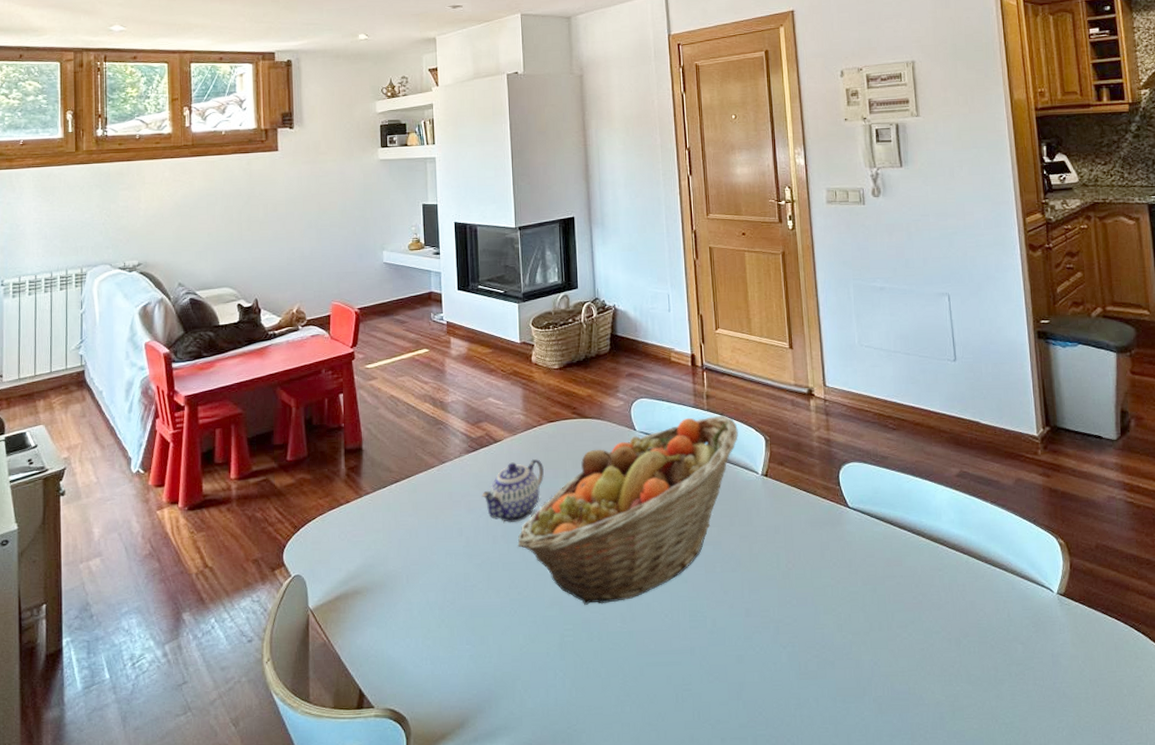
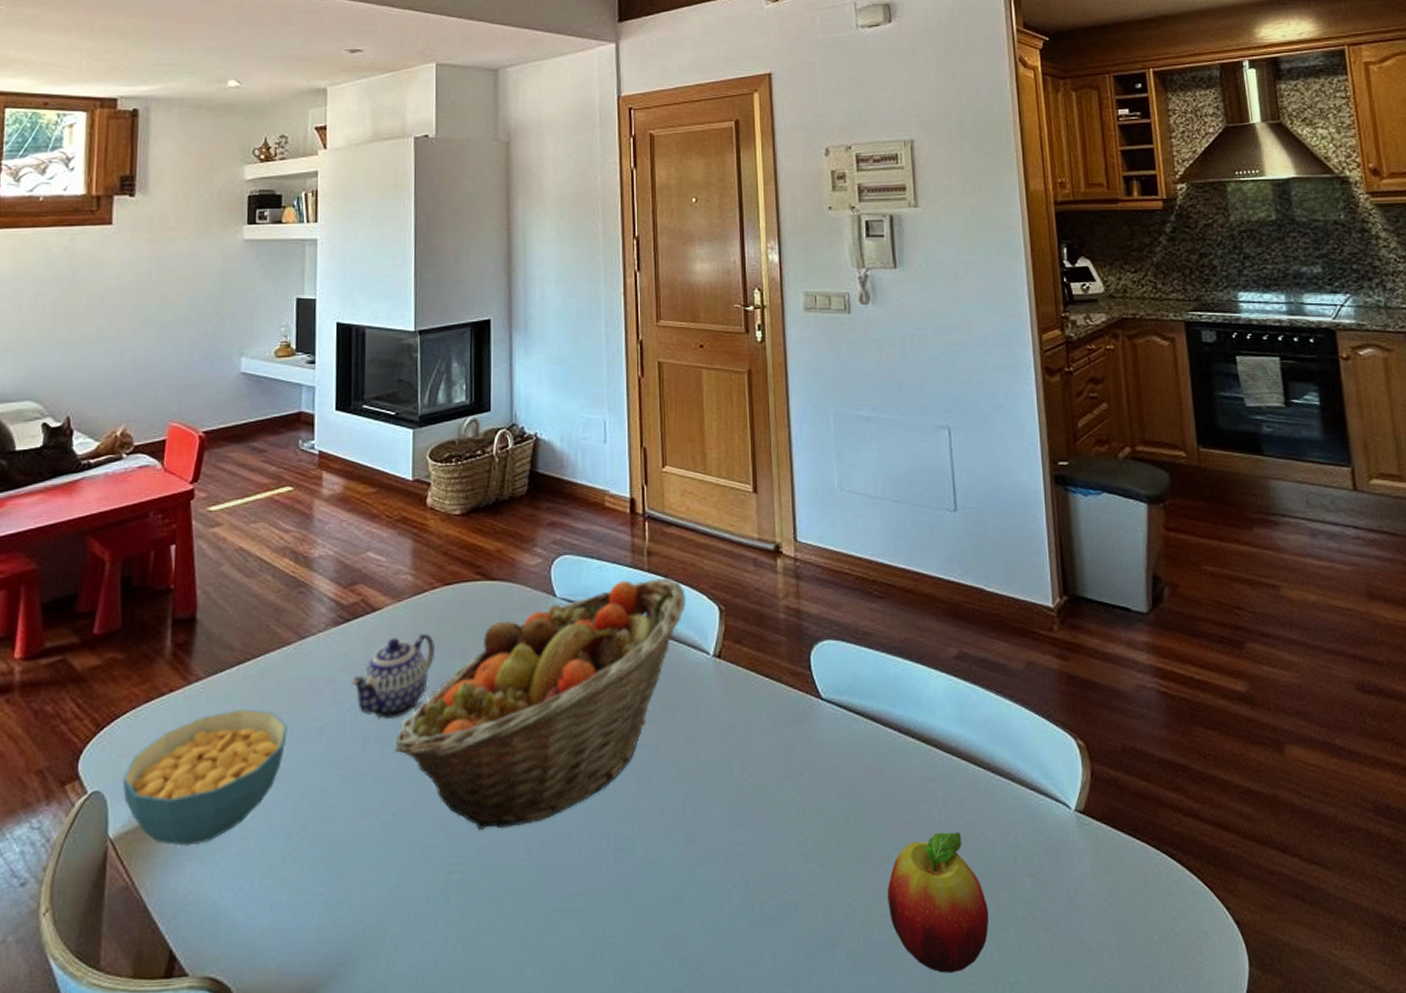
cereal bowl: none [316,515,436,615] -> present [122,708,287,846]
fruit: none [905,609,988,715] -> present [887,831,989,973]

